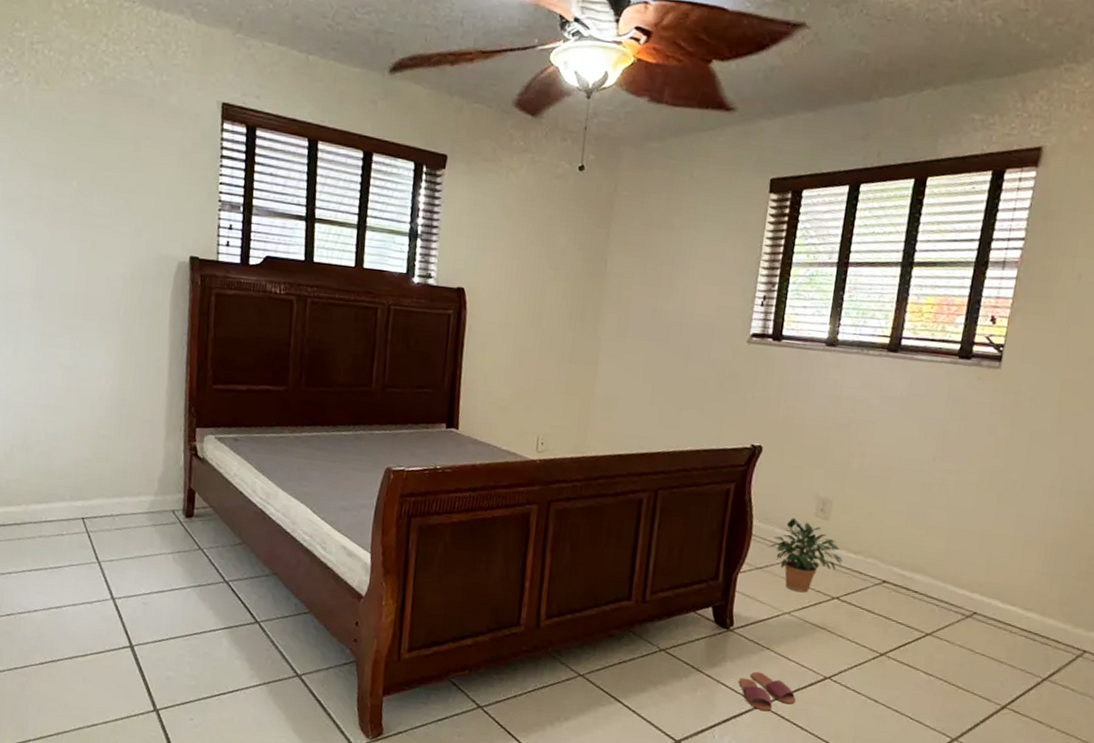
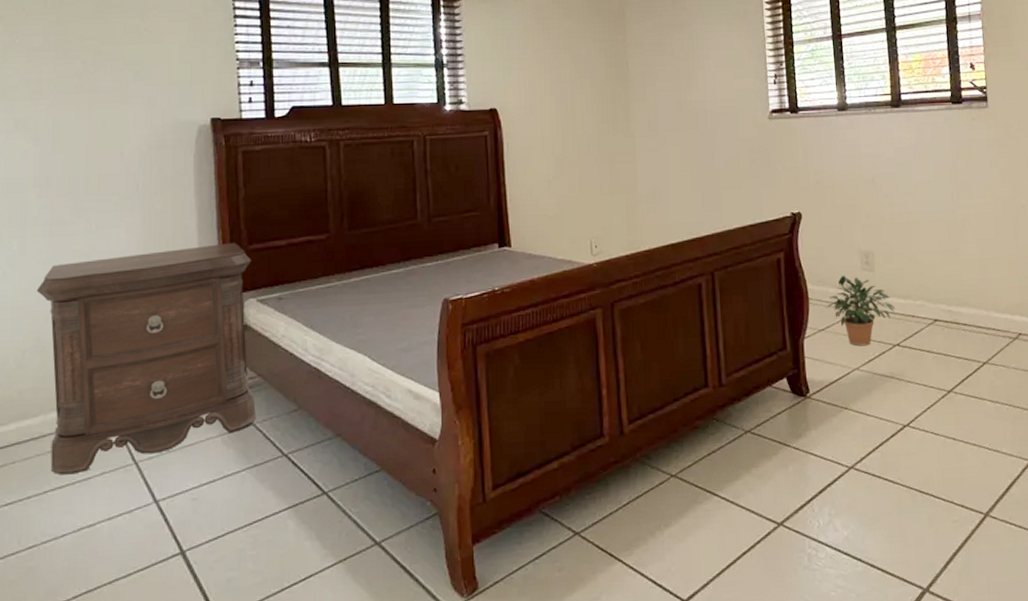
nightstand: none [26,373,215,561] -> present [36,242,256,475]
slippers: present [739,671,796,712] -> none [826,433,882,473]

